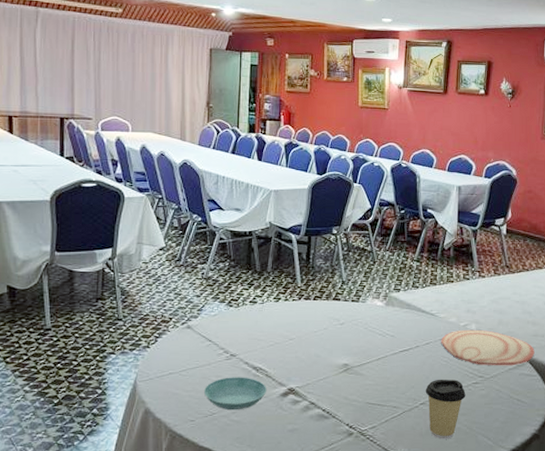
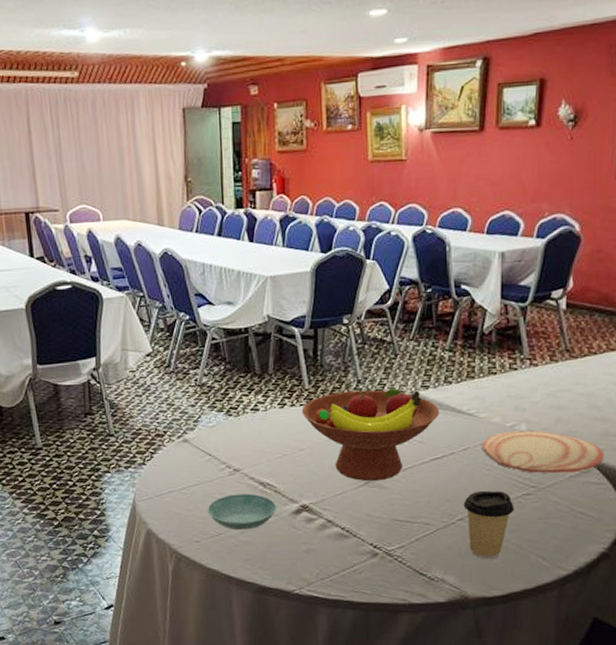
fruit bowl: none [294,290,408,369] -> present [301,388,440,482]

